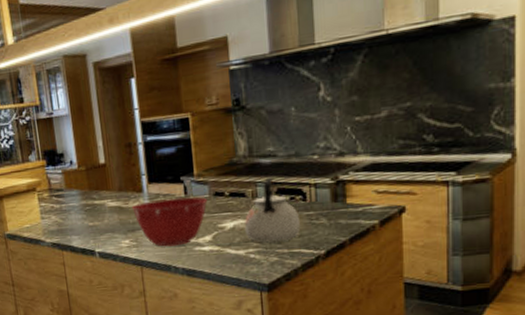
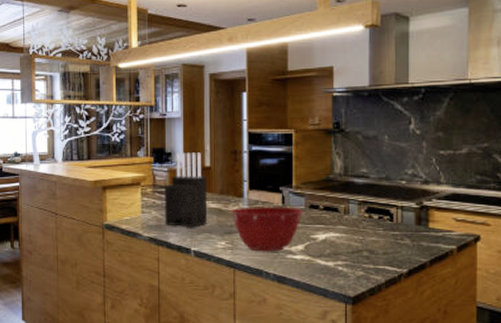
knife block: none [60,149,109,230] -> present [164,152,208,227]
kettle: present [244,176,301,243] -> none [335,195,387,258]

